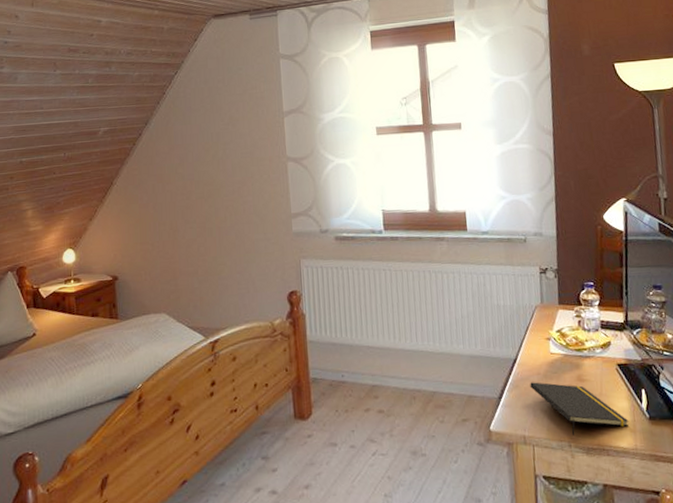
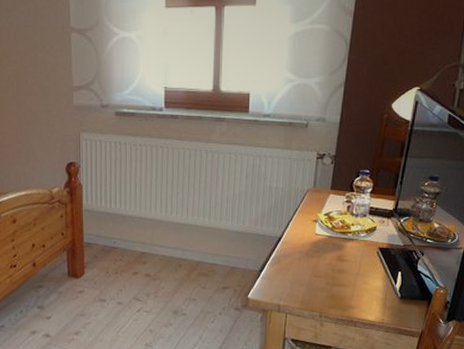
notepad: present [530,382,629,435] -> none [291,259,381,307]

